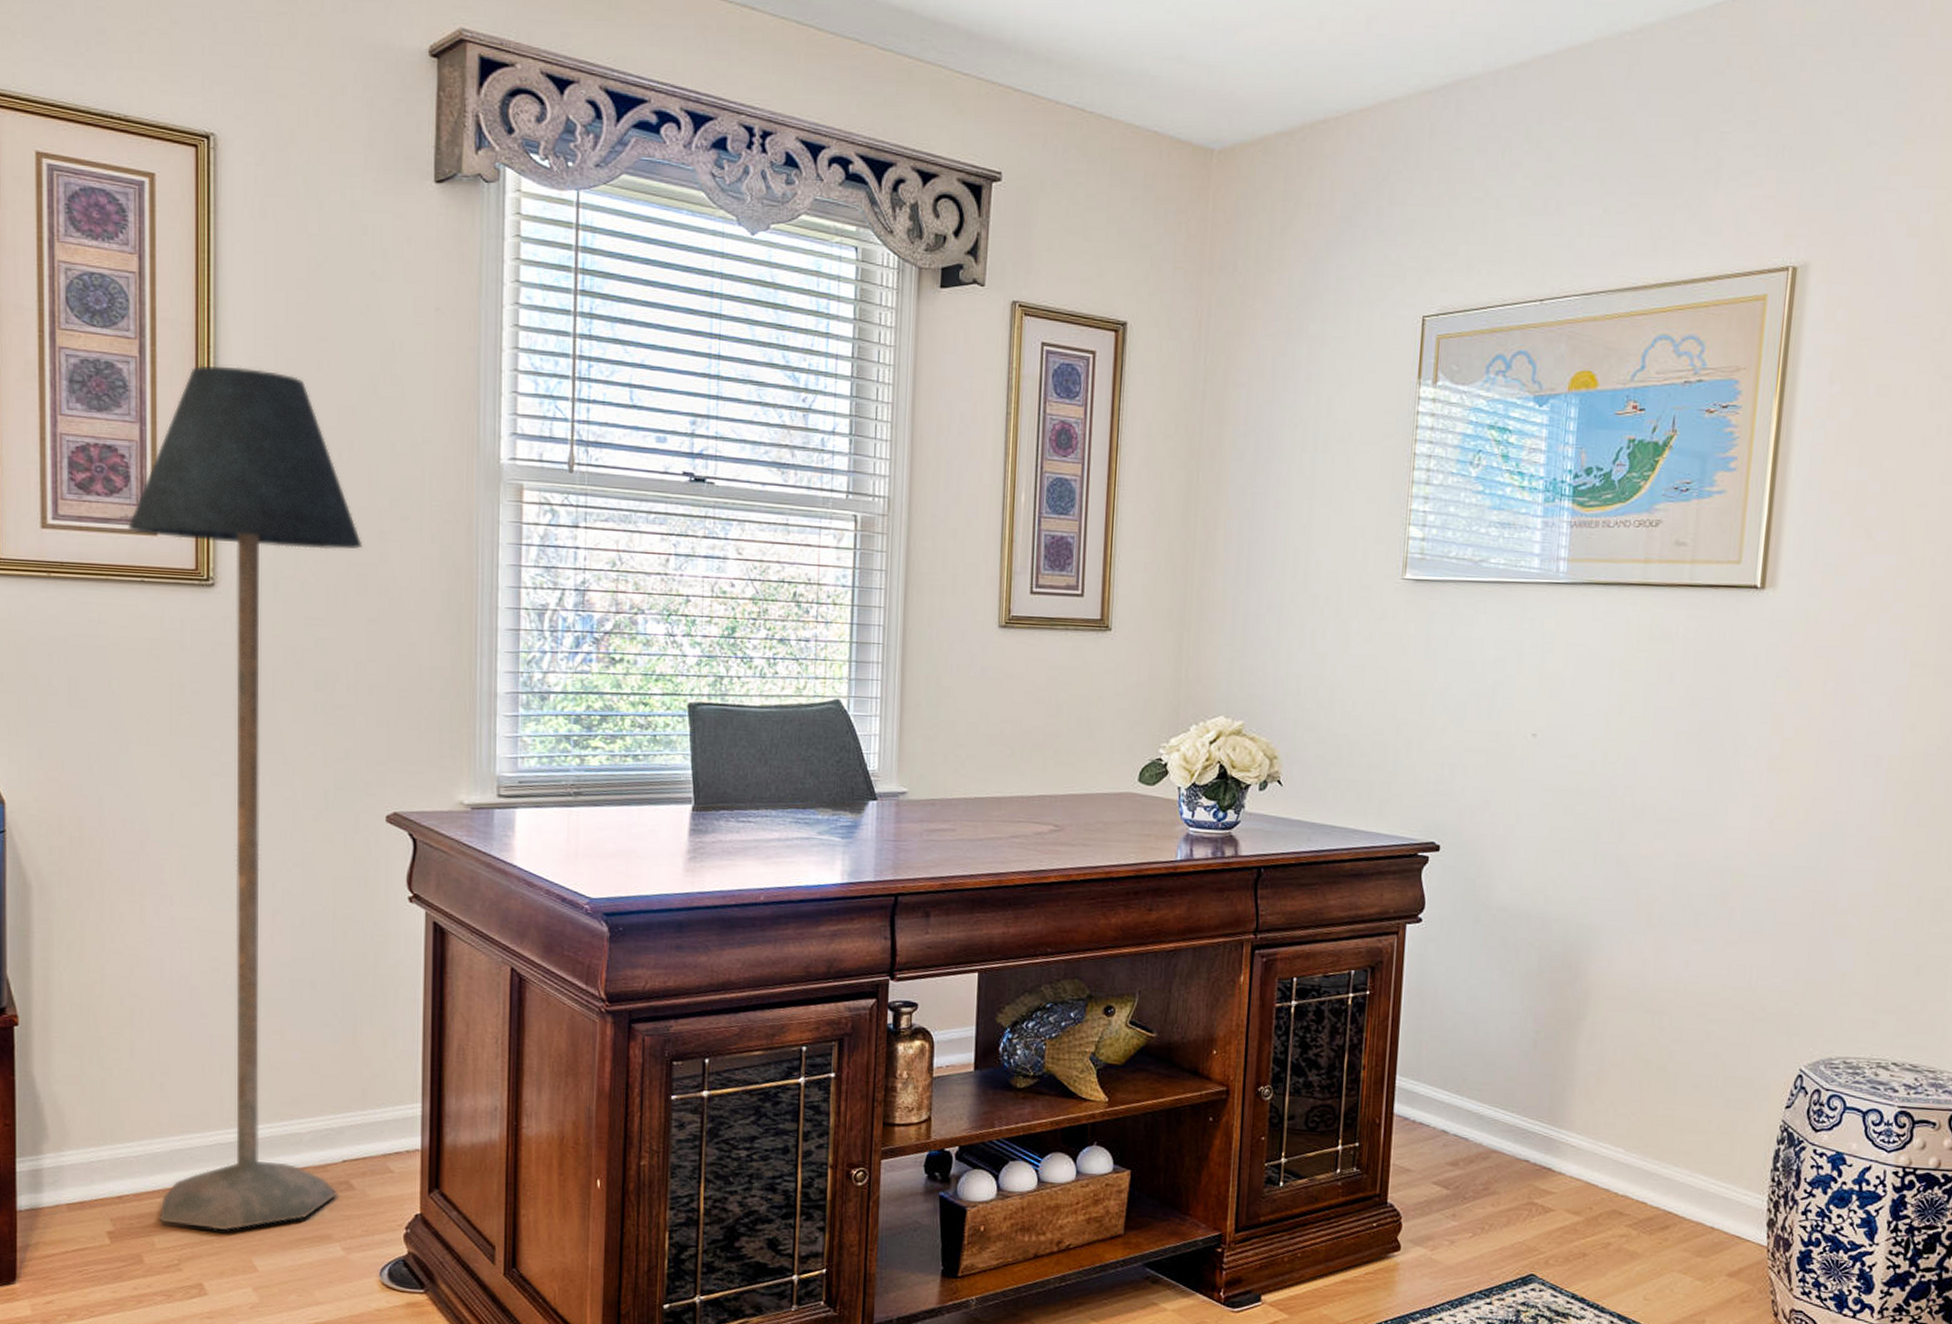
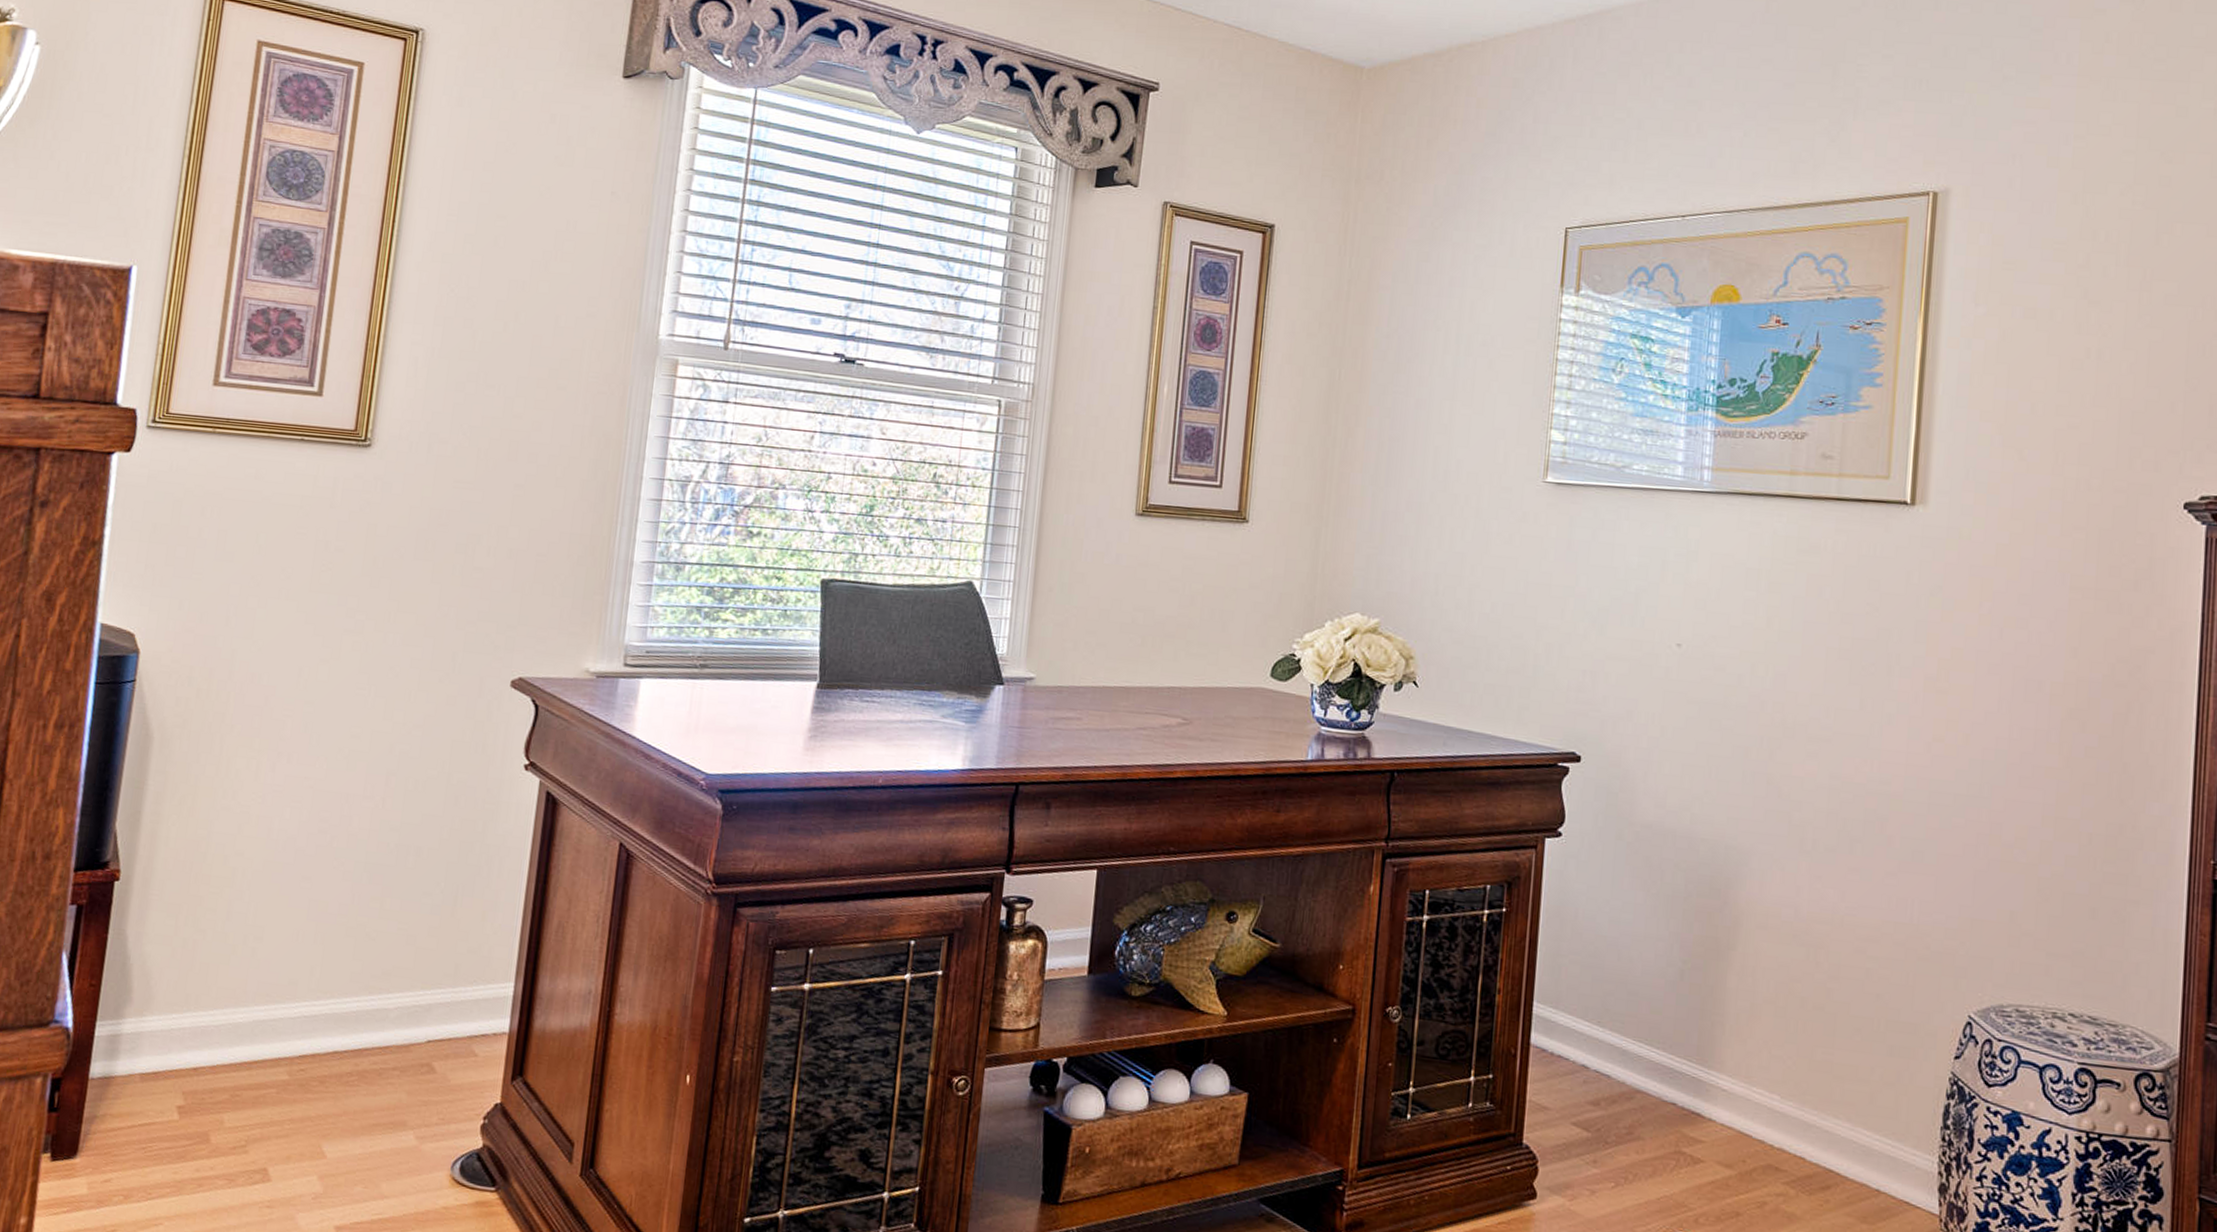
floor lamp: present [127,365,363,1231] -> none [231,237,518,1112]

